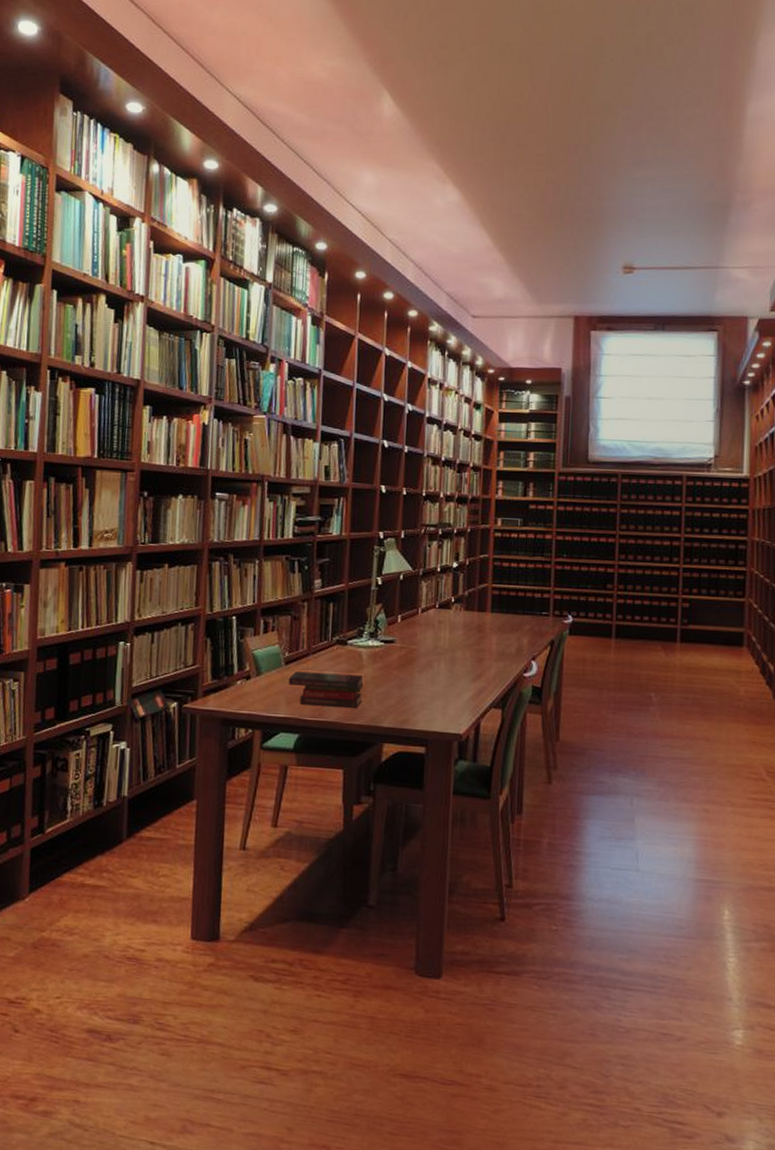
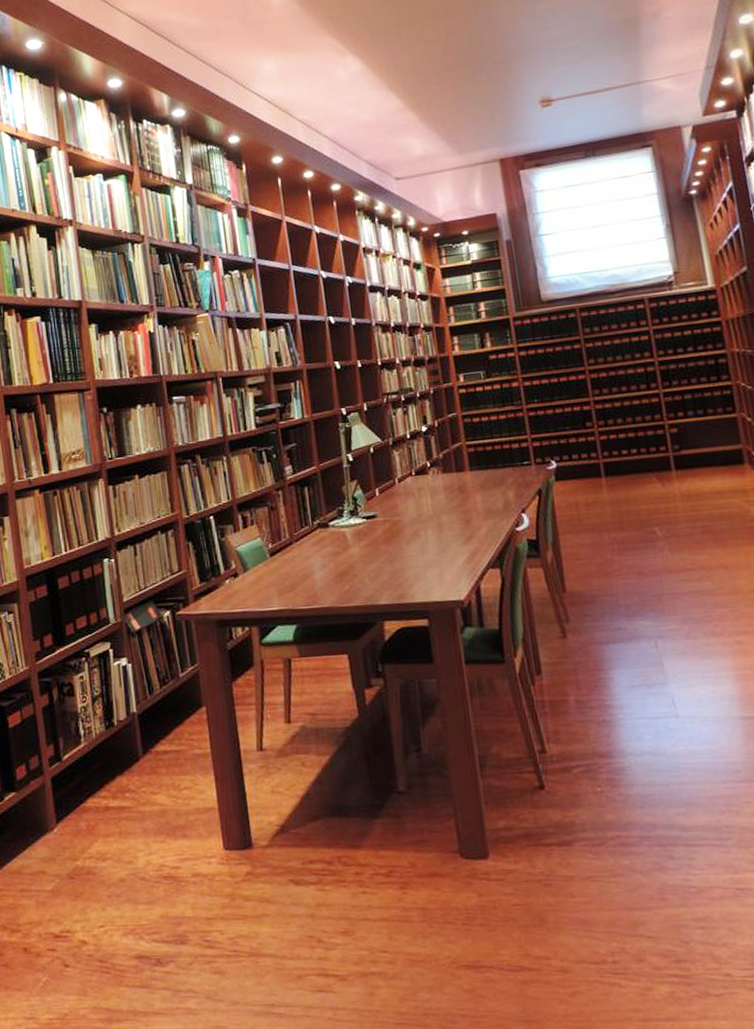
books: present [288,671,364,708] -> none [275,555,354,594]

